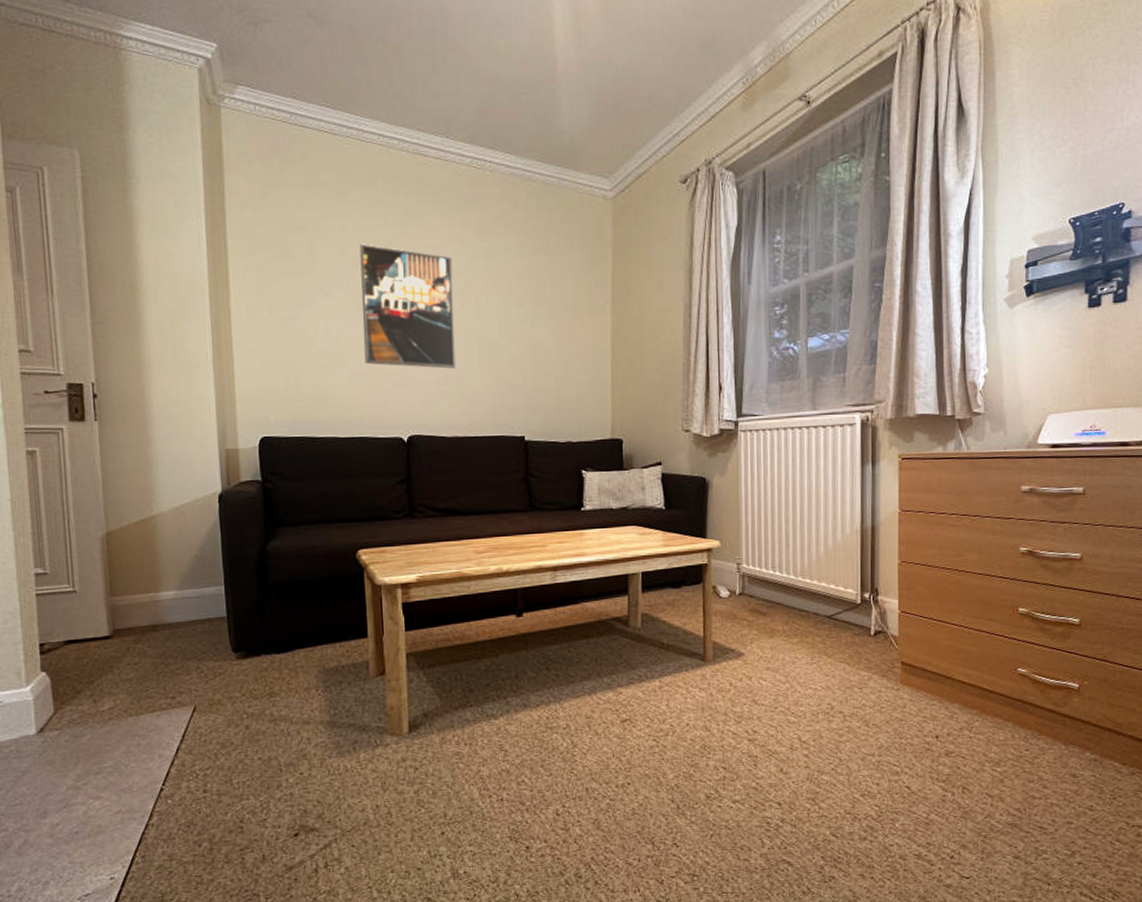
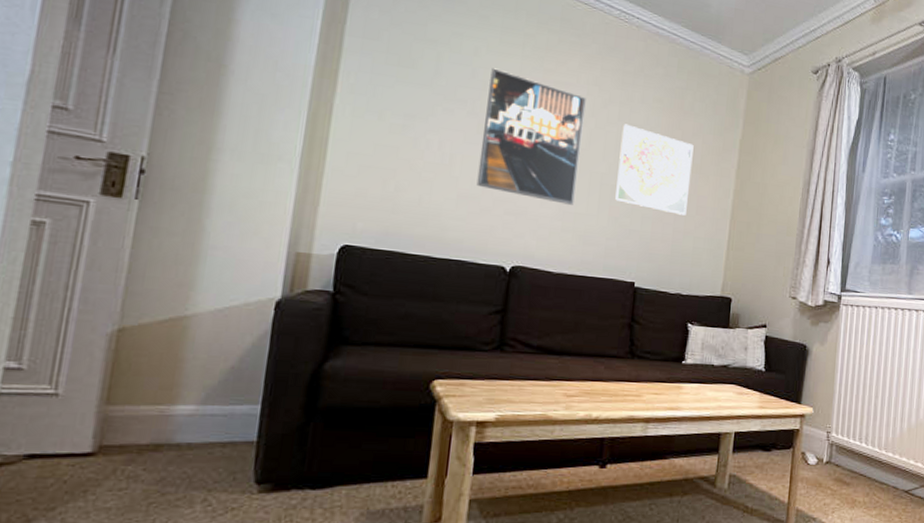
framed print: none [491,277,566,362] -> present [615,124,694,216]

